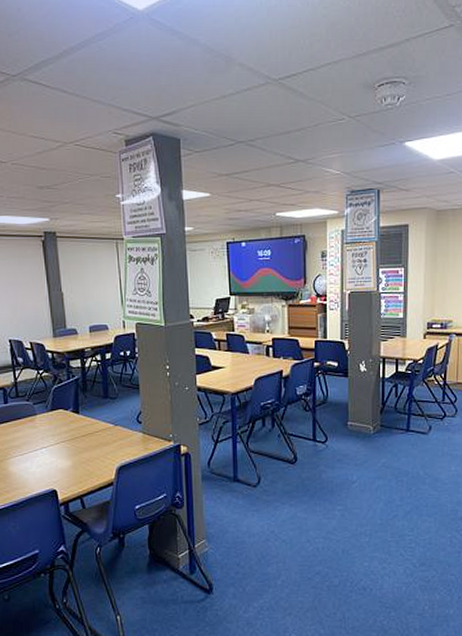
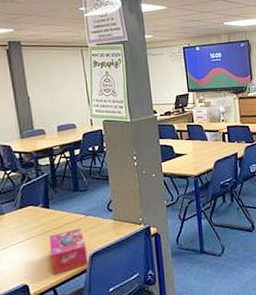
tissue box: none [78,438,115,483] -> present [49,228,88,275]

